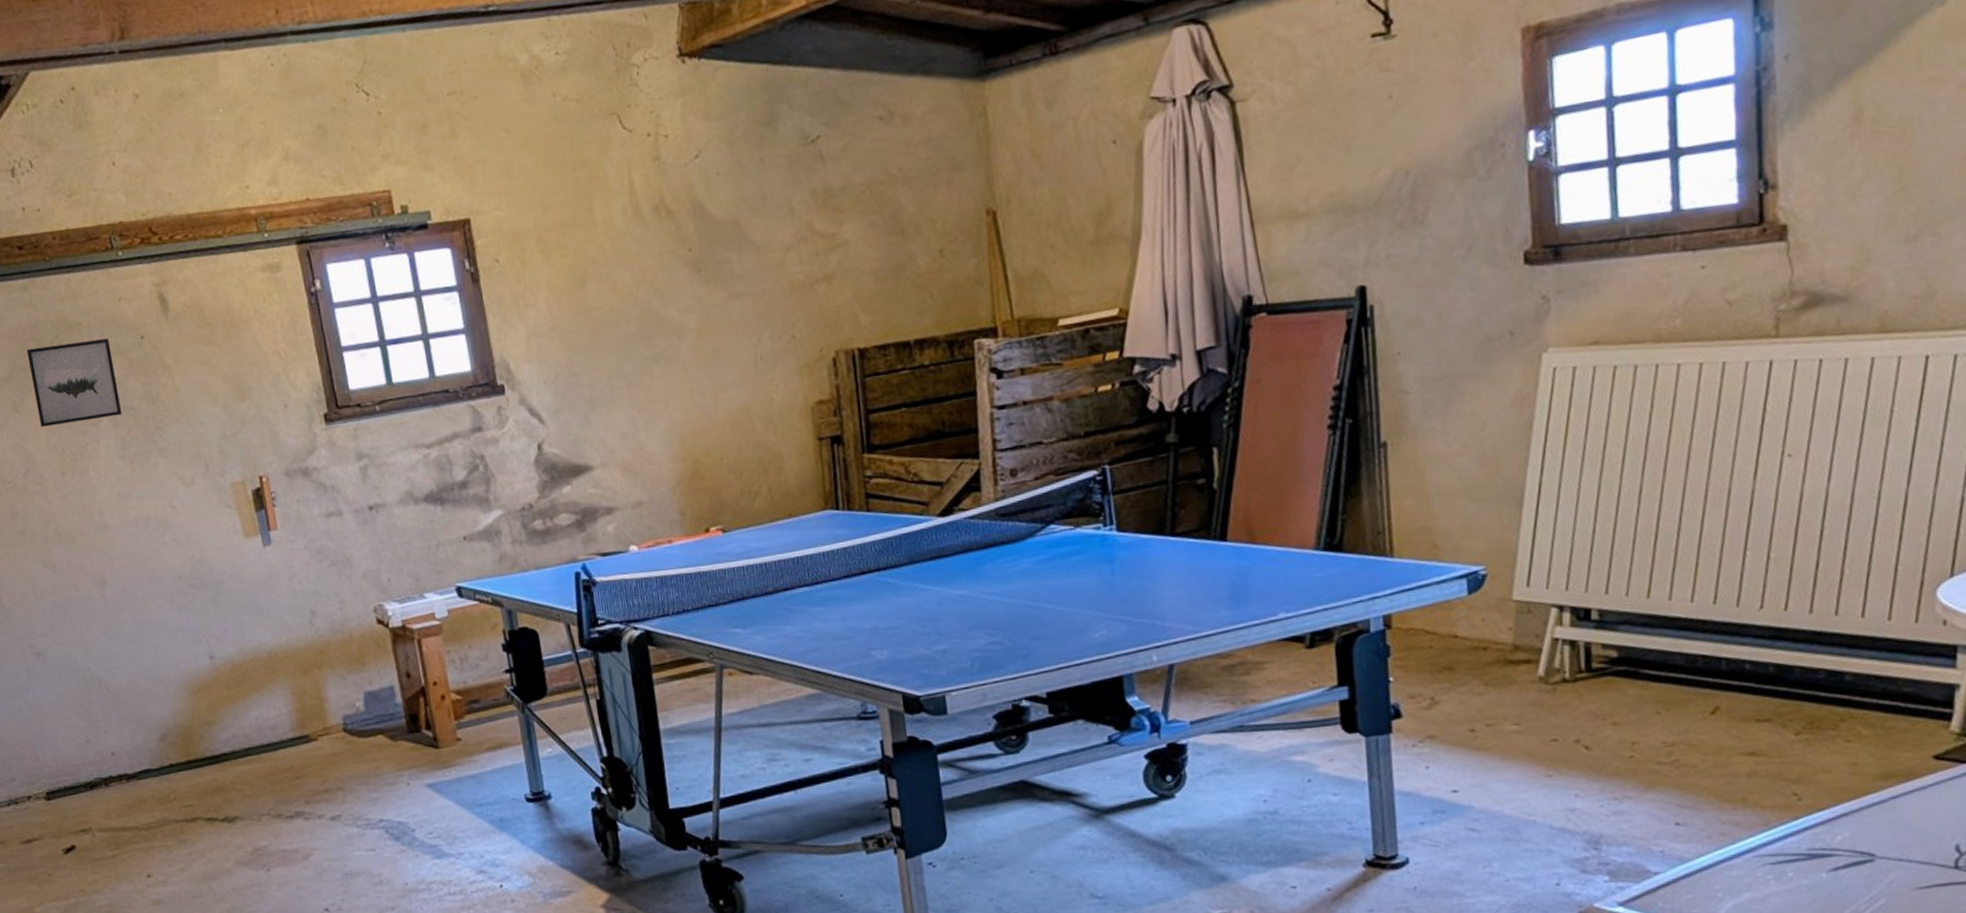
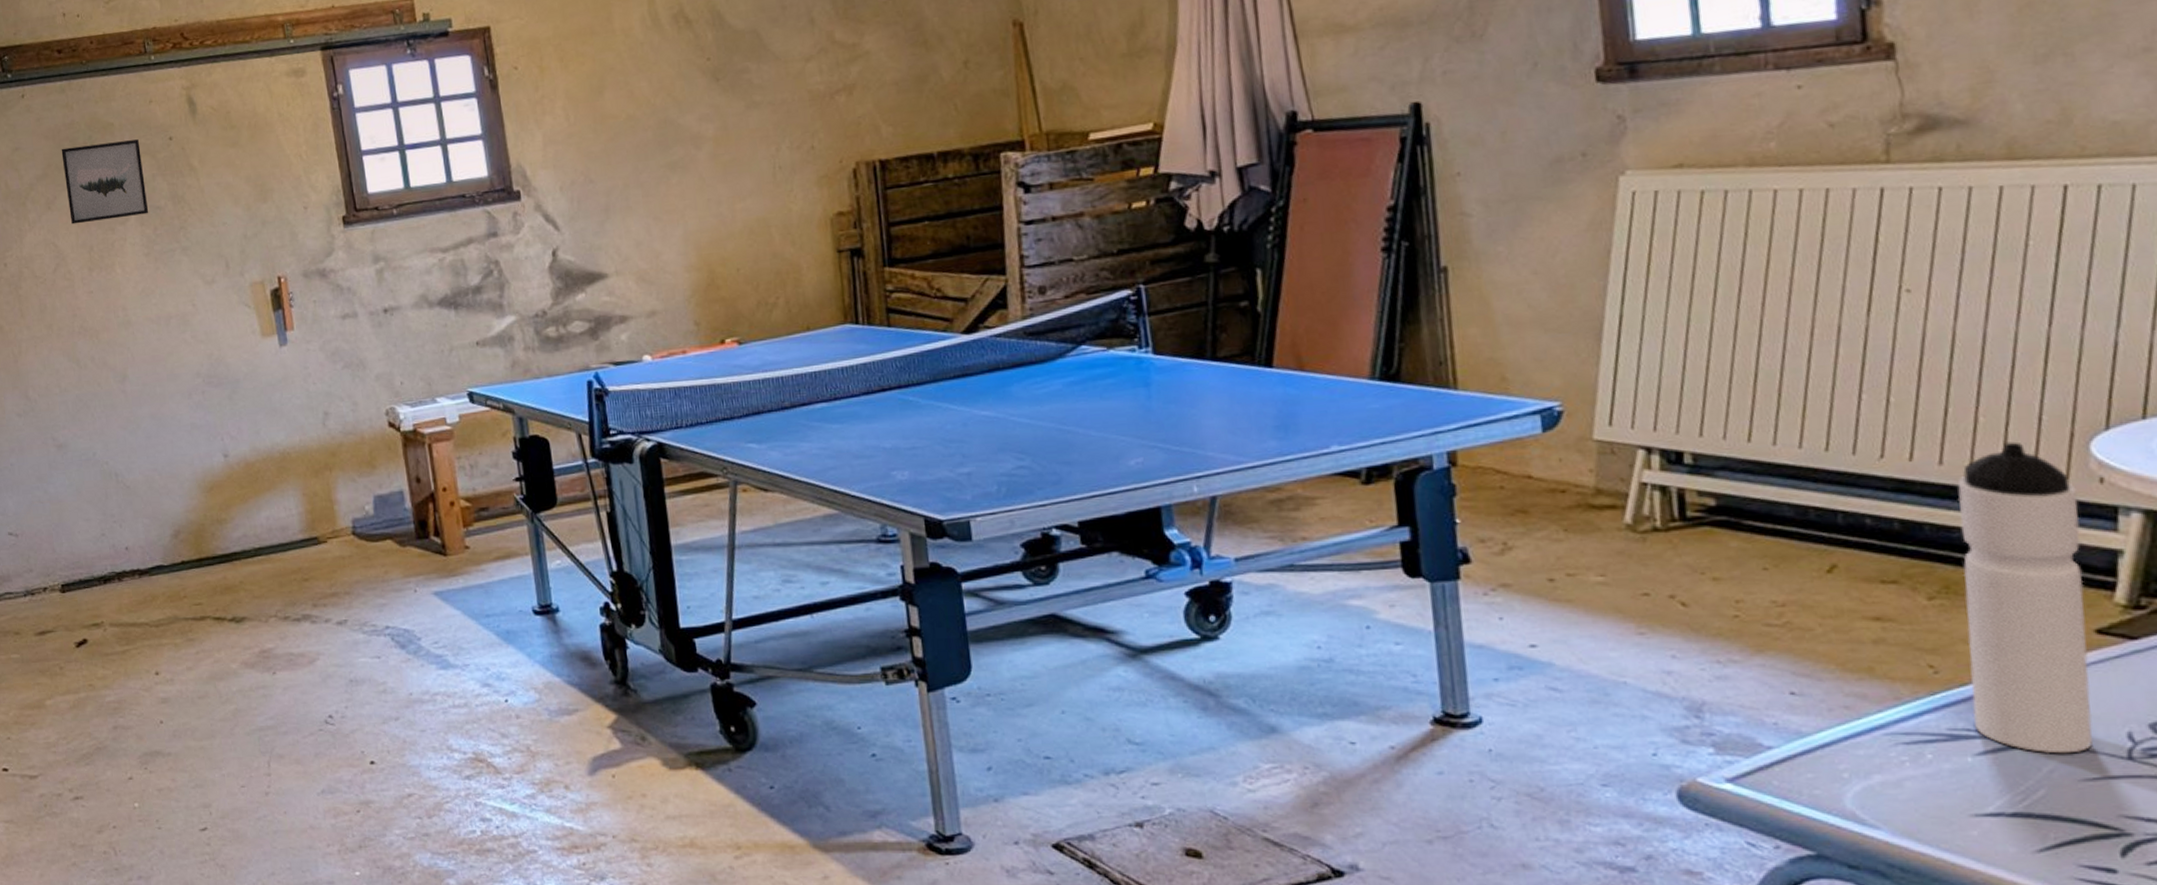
water bottle: none [1824,590,1928,867] -> present [1957,441,2093,754]

